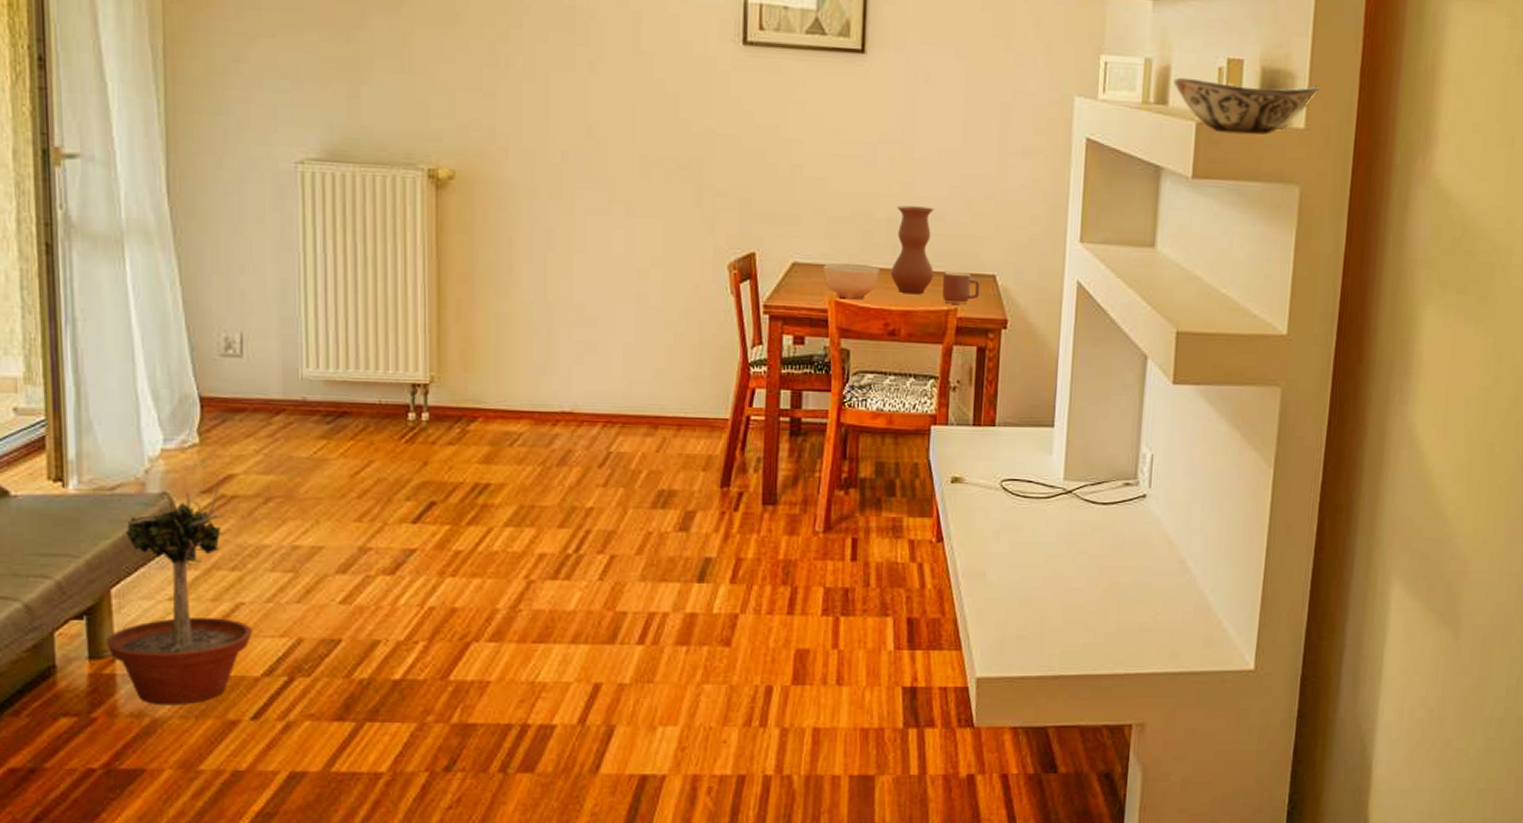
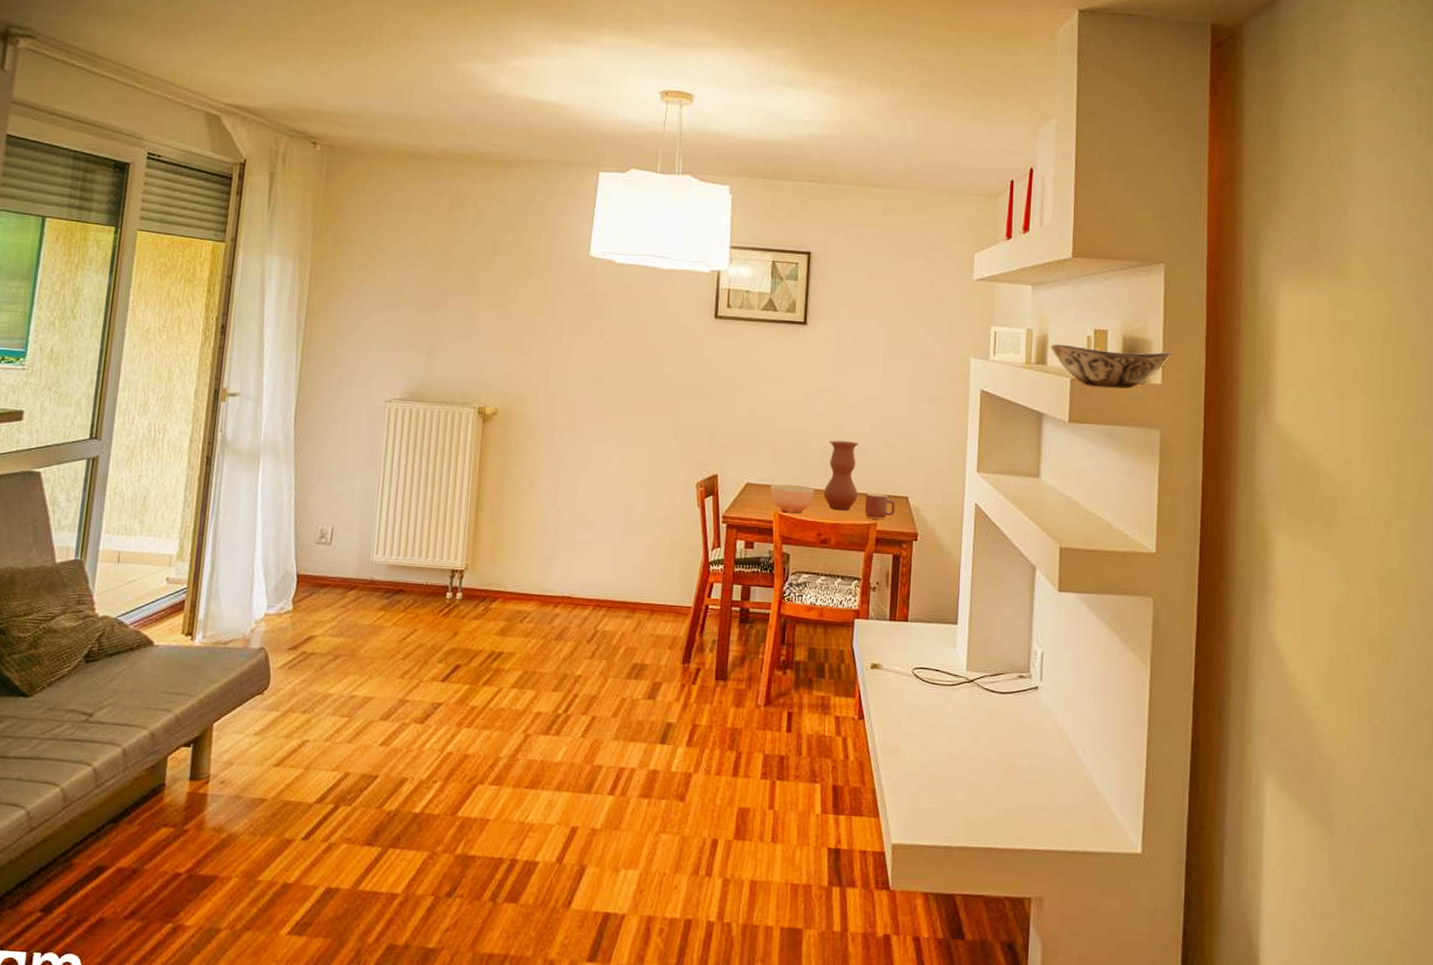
potted tree: present [107,479,252,706] -> none [204,639,312,823]

